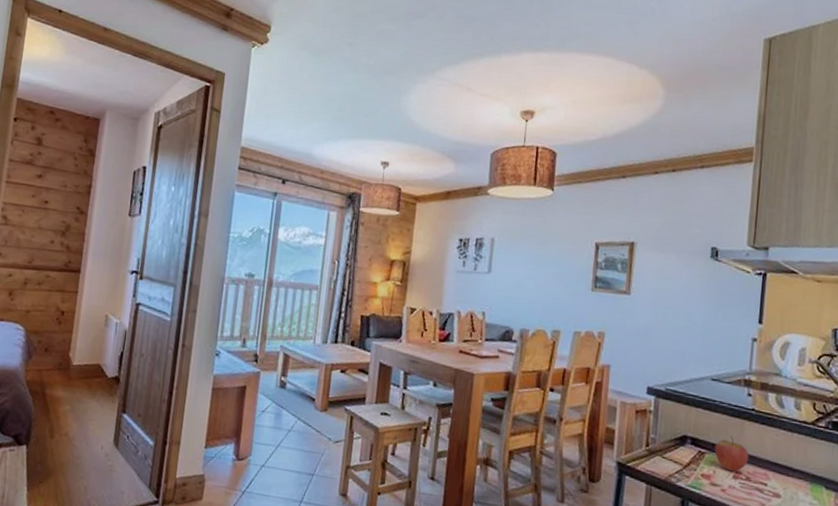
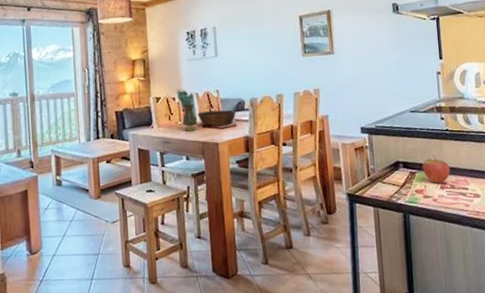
vase: none [435,302,455,355] -> present [177,88,198,132]
bowl: none [456,333,501,356] -> present [198,110,236,128]

